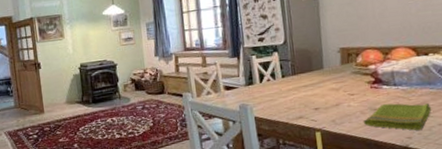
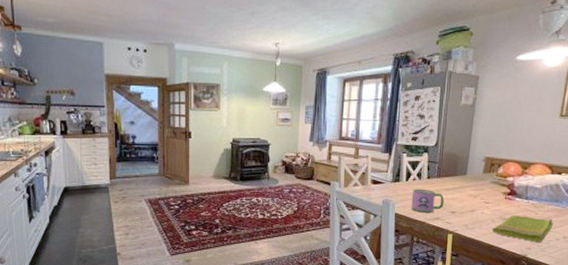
mug: none [268,88,305,113] -> present [411,189,445,212]

